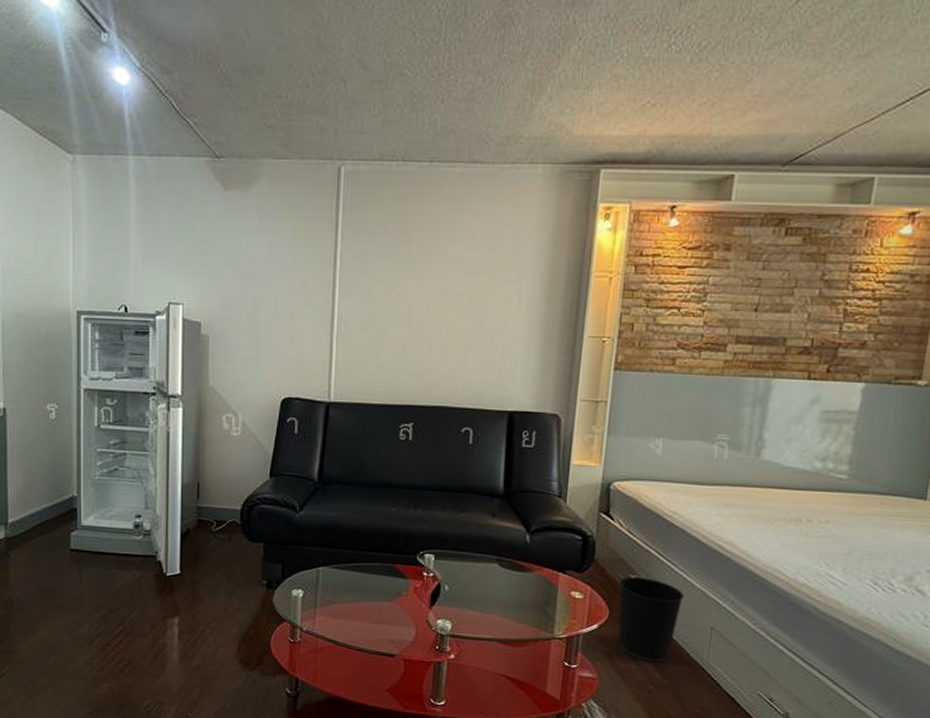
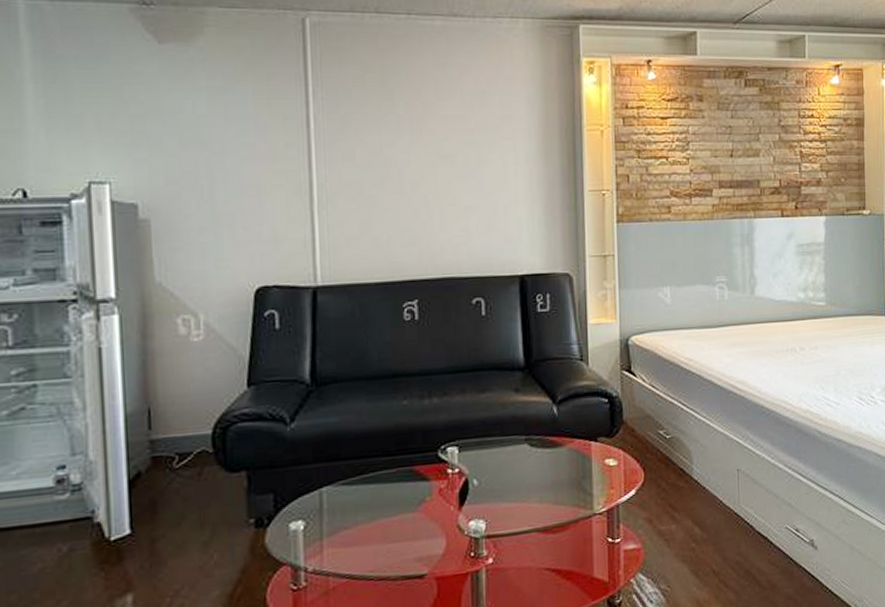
wastebasket: present [618,576,684,663] -> none [648,430,710,518]

